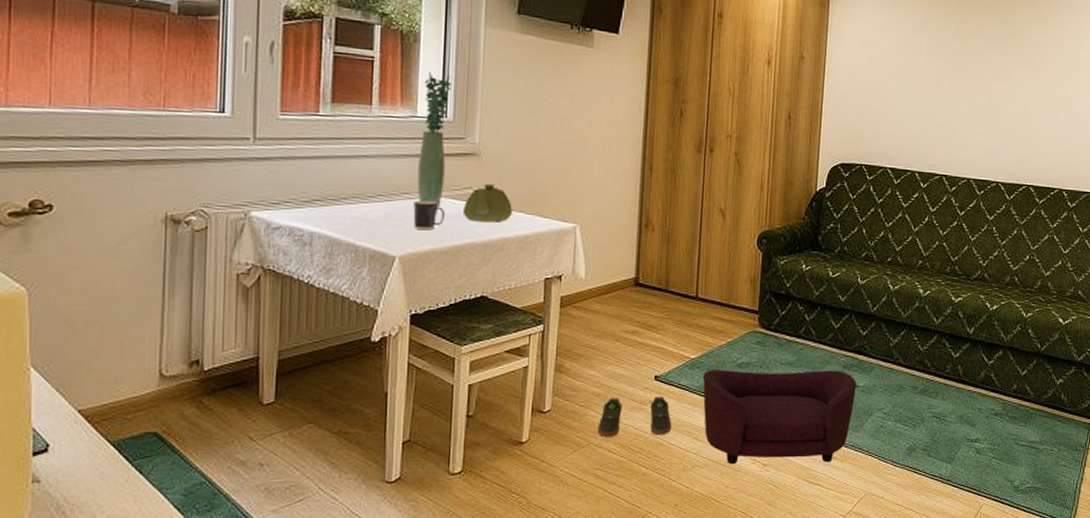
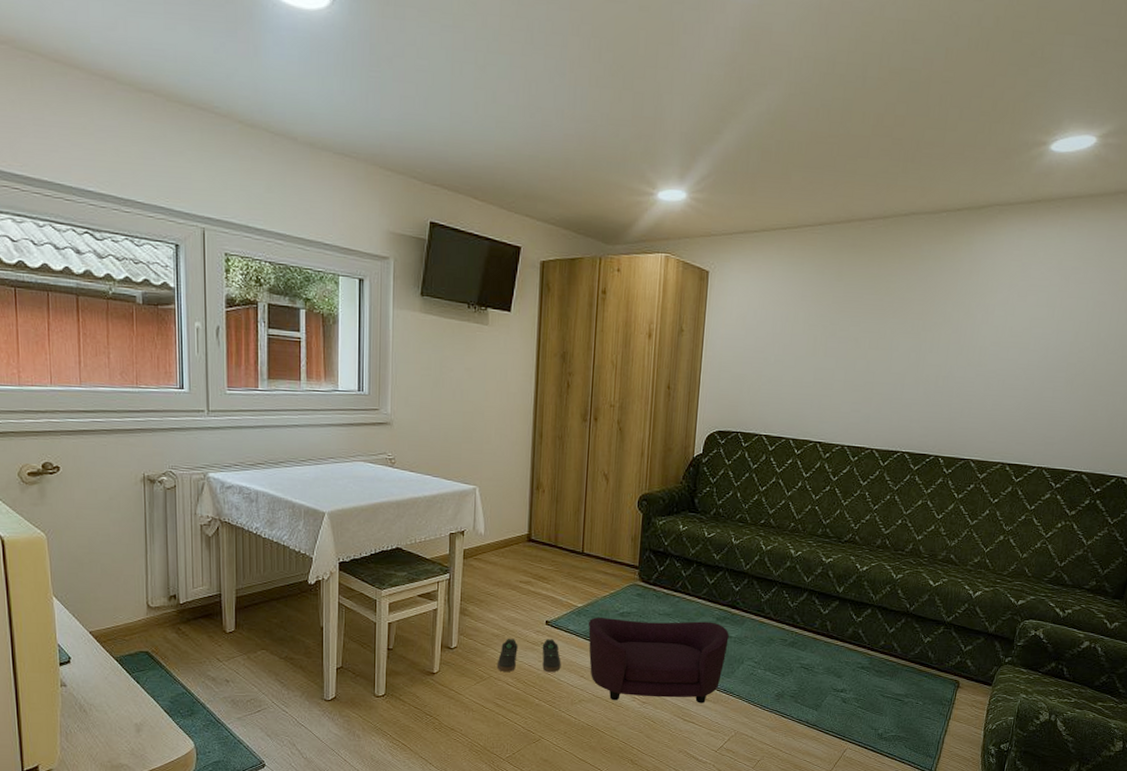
mug: present [413,200,446,231] -> none [338,463,365,490]
vase: present [417,72,452,214] -> none [341,350,367,476]
teapot: present [462,184,512,223] -> none [379,450,421,484]

